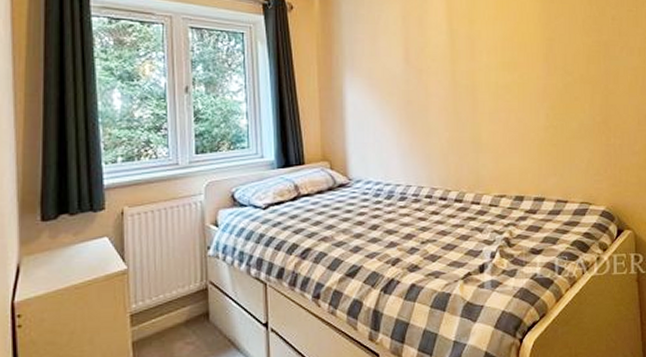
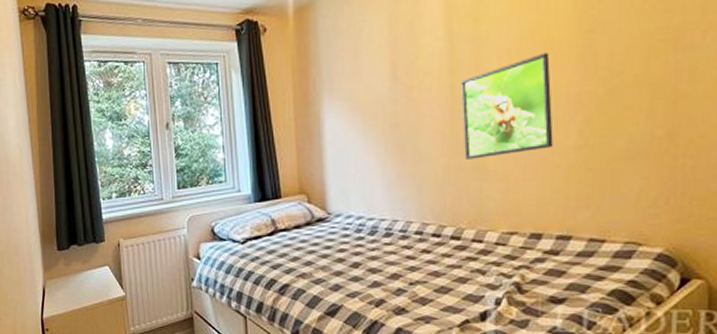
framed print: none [460,52,529,134] -> present [460,52,553,159]

